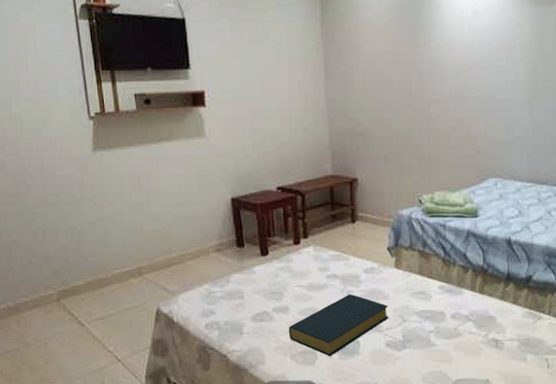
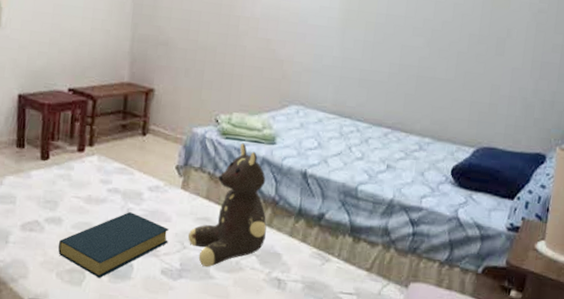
teddy bear: none [406,219,479,337] -> present [187,143,267,268]

